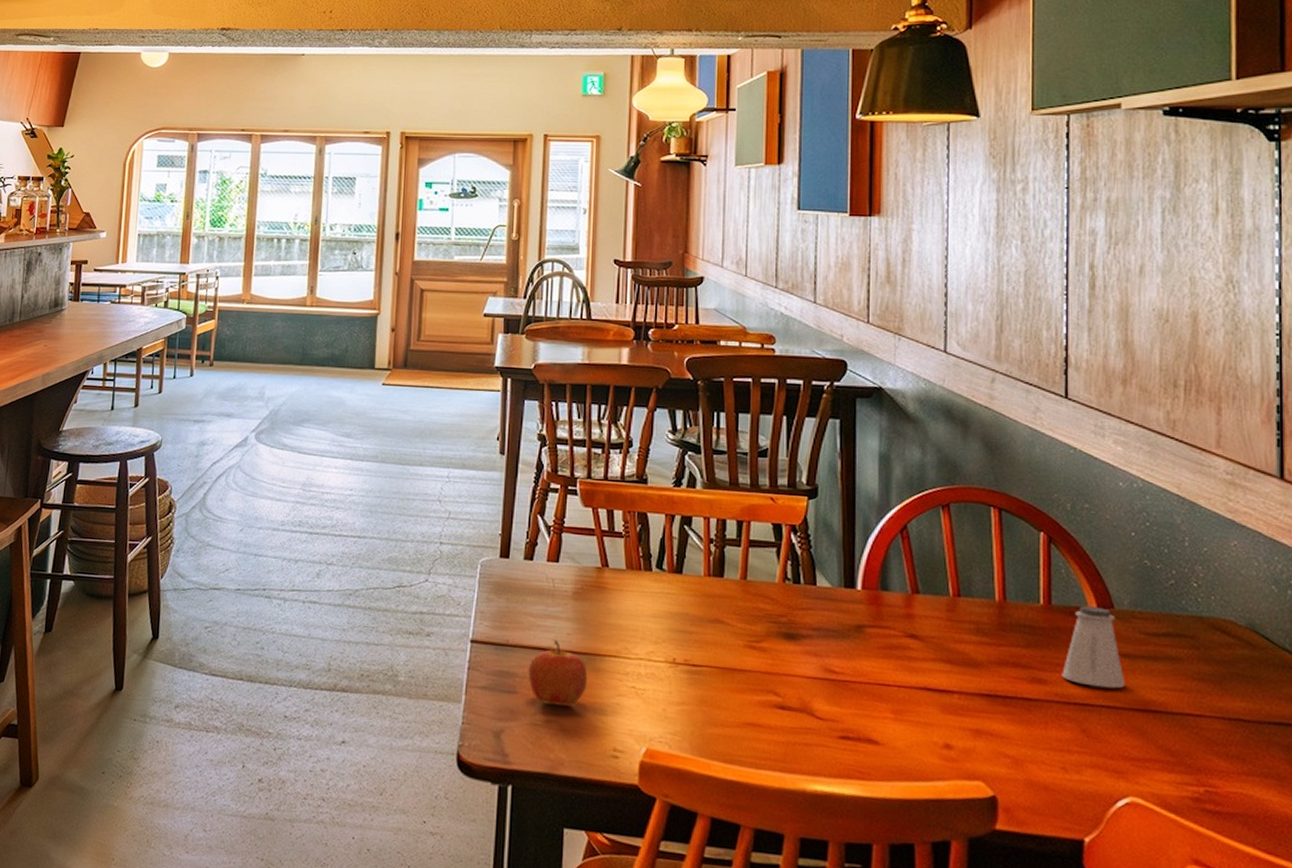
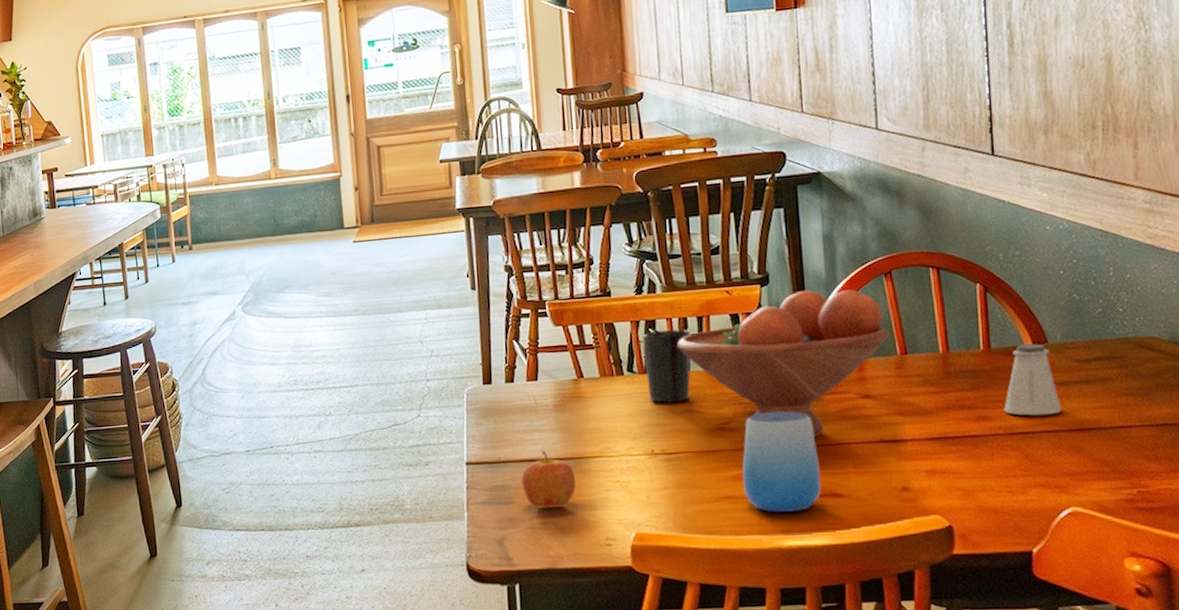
cup: none [675,529,728,610] -> present [642,329,691,403]
fruit bowl: none [713,509,943,673] -> present [677,289,890,438]
cup: none [769,636,856,753] -> present [742,411,822,513]

